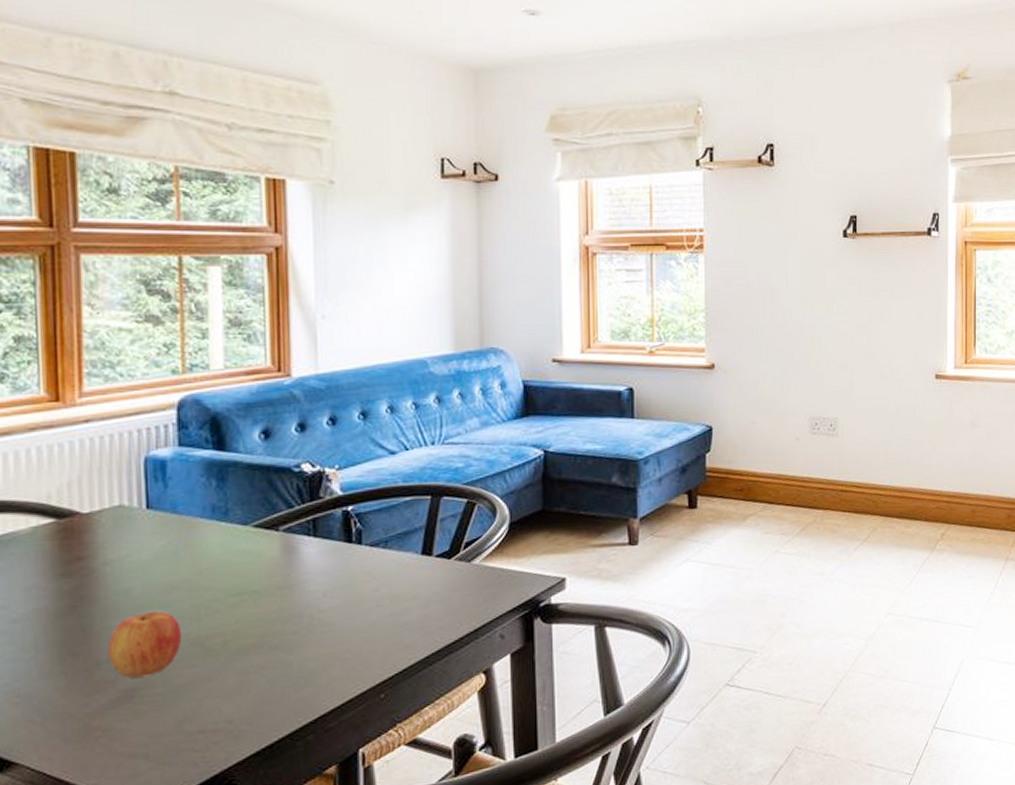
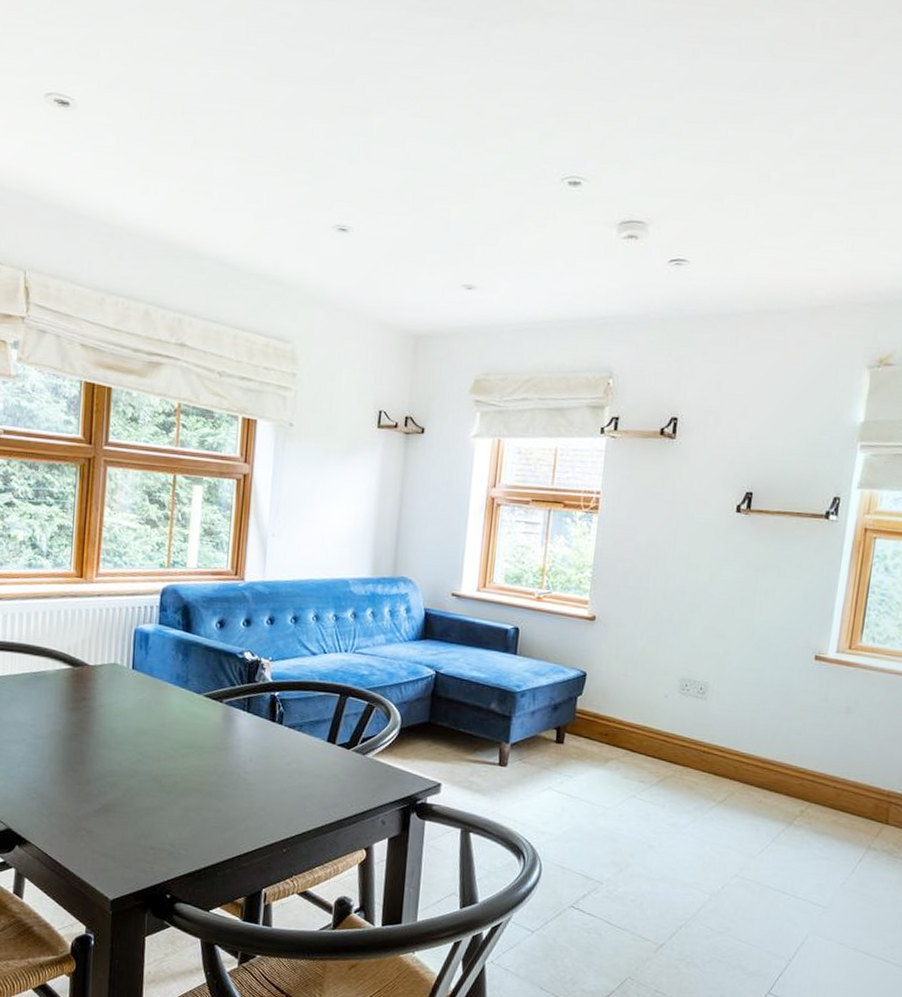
apple: present [108,611,182,678] -> none [96,748,147,797]

